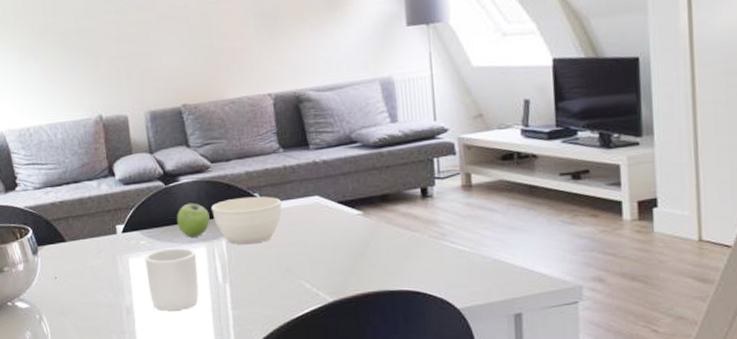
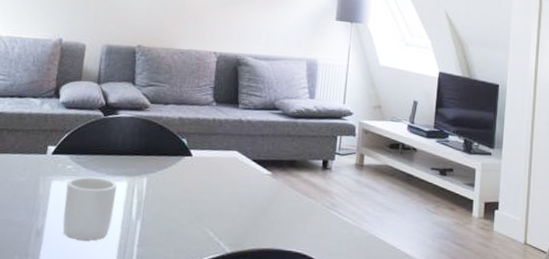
fruit: present [176,203,210,238] -> none [106,136,138,170]
bowl: present [211,196,282,245] -> none [141,140,205,186]

